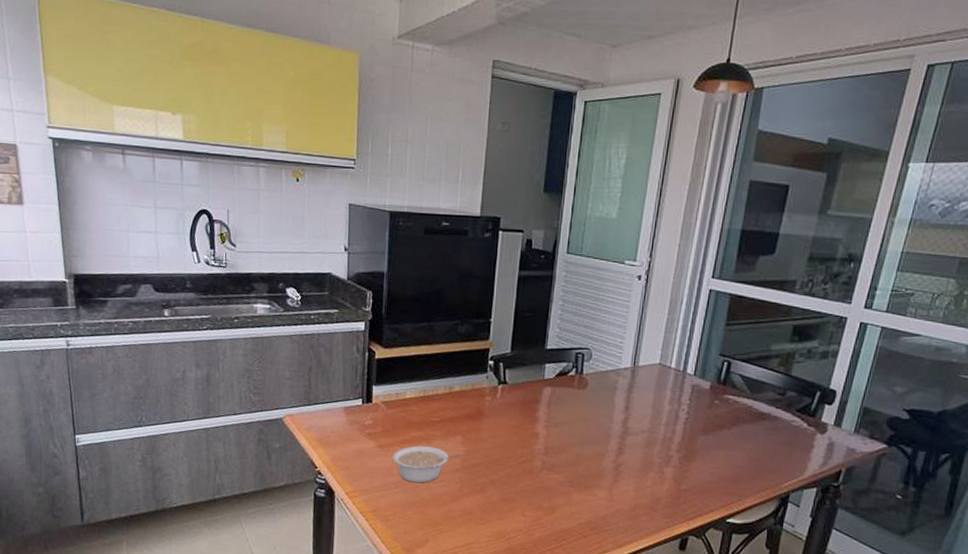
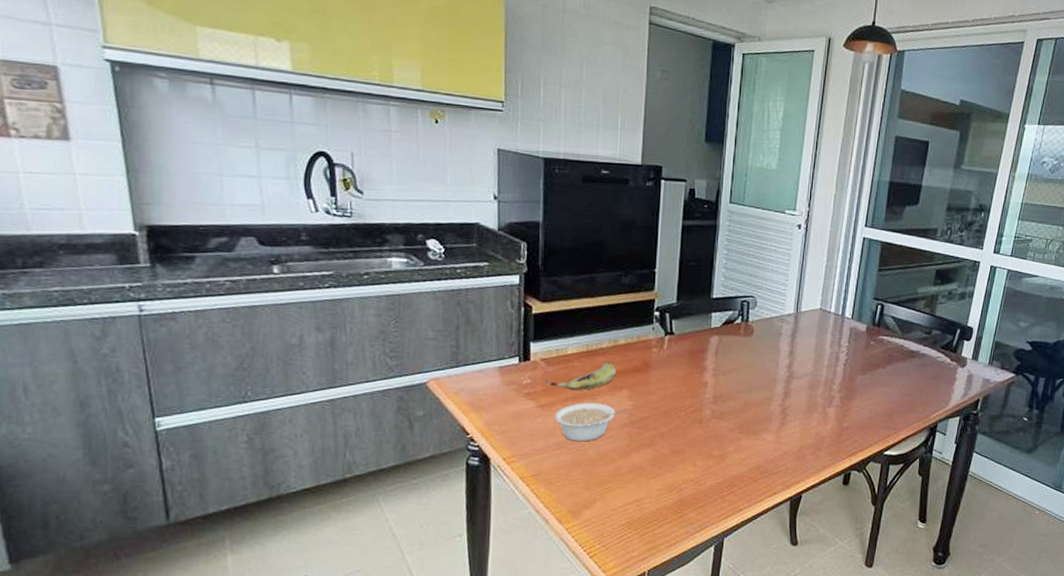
fruit: none [385,408,450,434] -> present [545,362,616,390]

